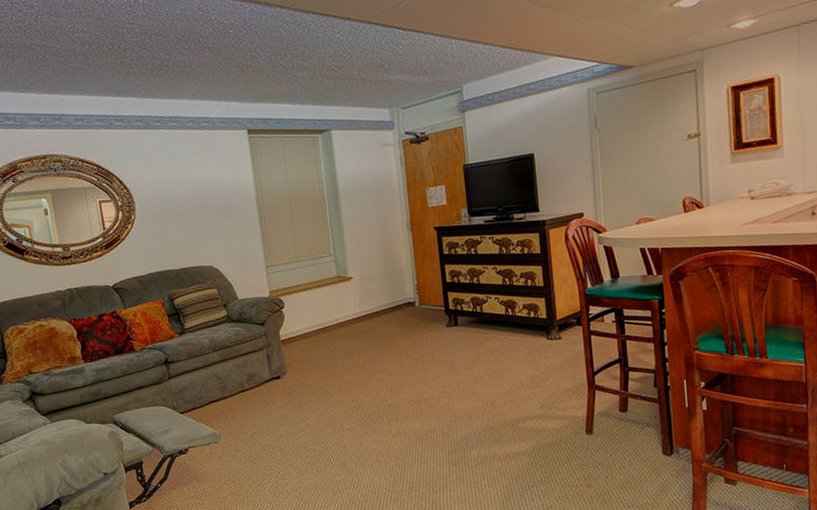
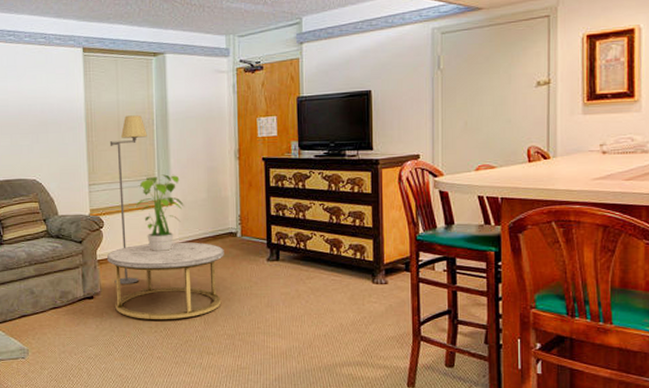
floor lamp: none [283,193,323,362] -> present [109,115,147,285]
coffee table: none [290,314,405,394] -> present [107,242,224,319]
potted plant: none [312,250,362,328] -> present [134,174,184,252]

